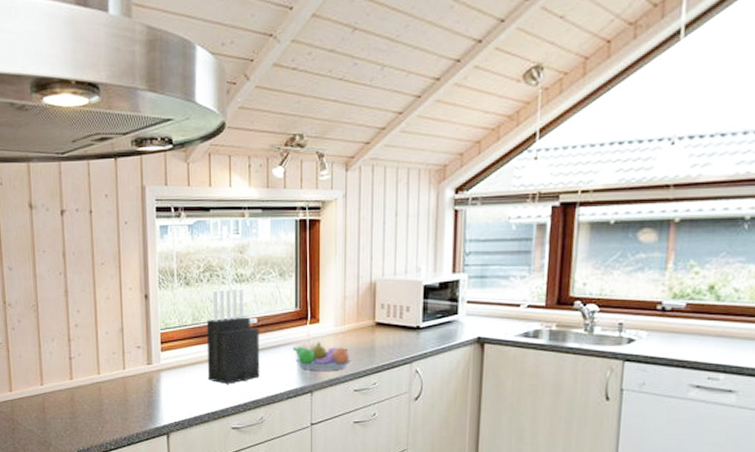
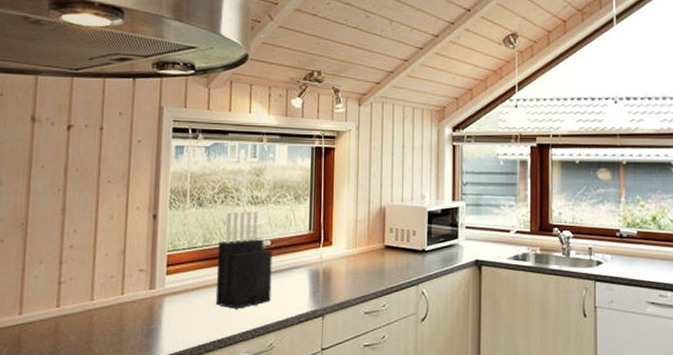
fruit bowl: present [293,342,351,371] -> none [305,264,362,293]

